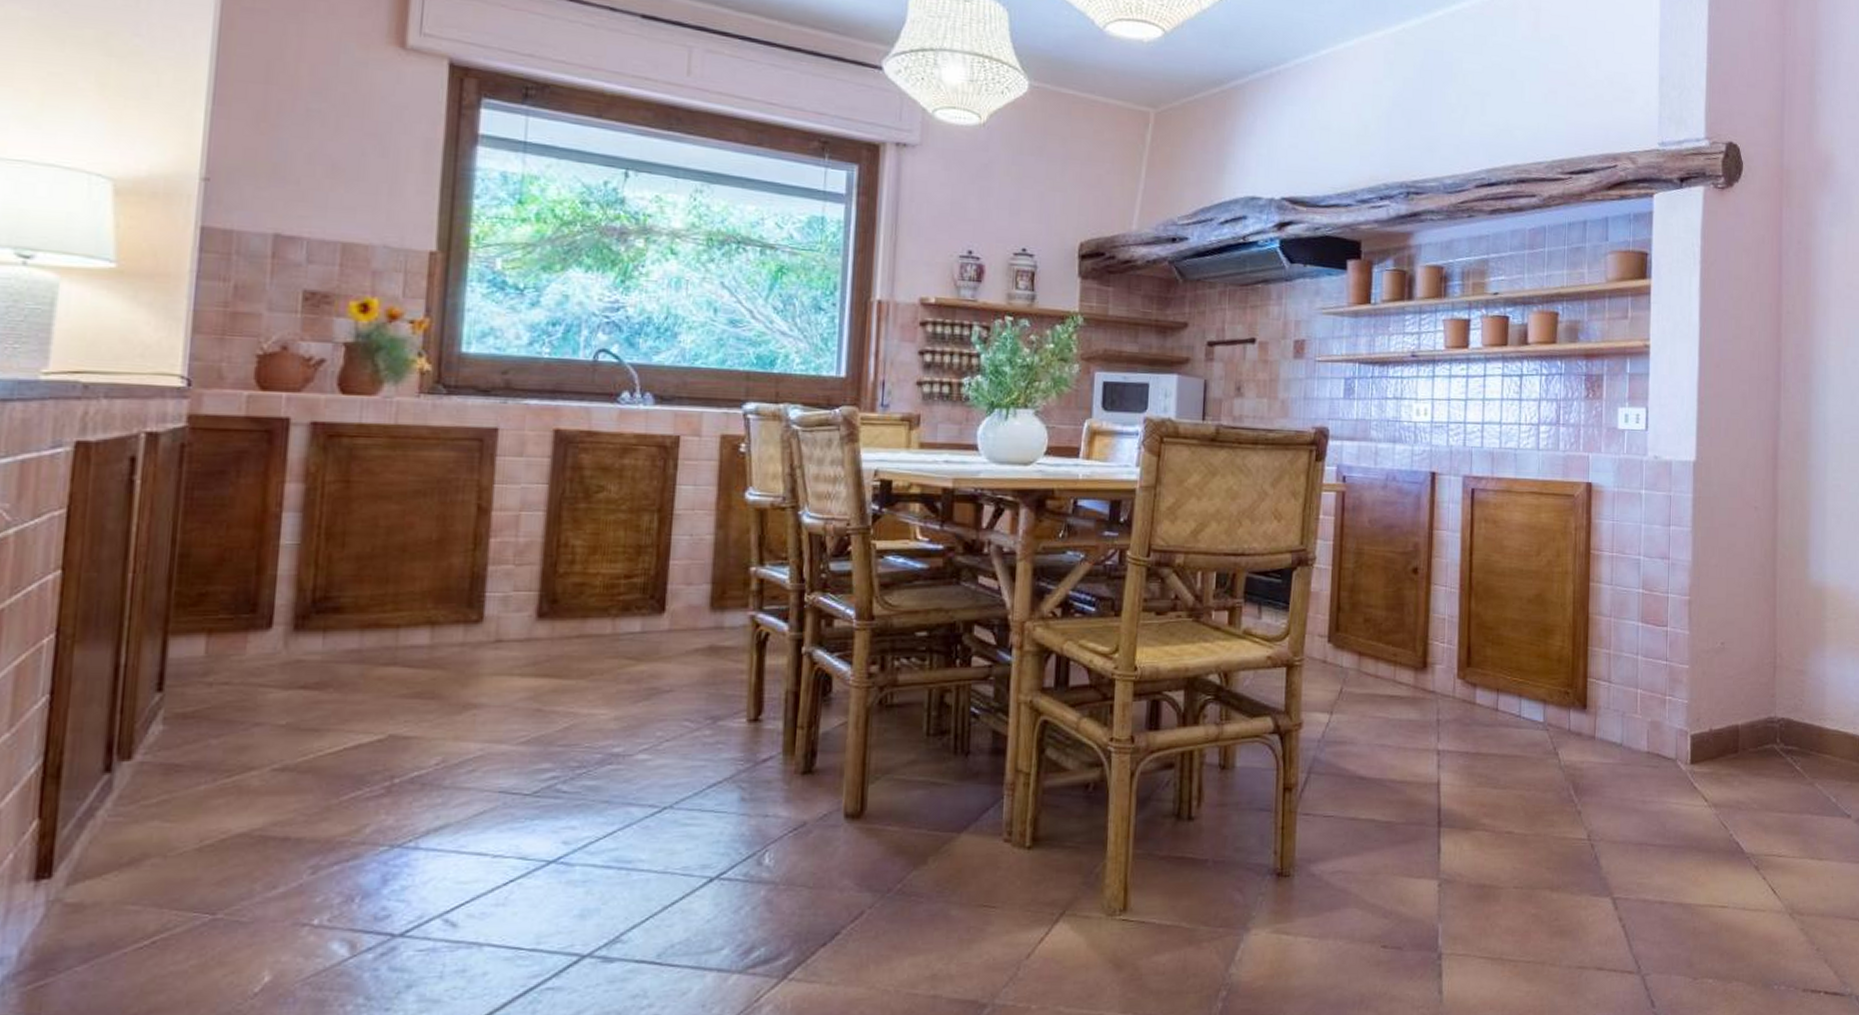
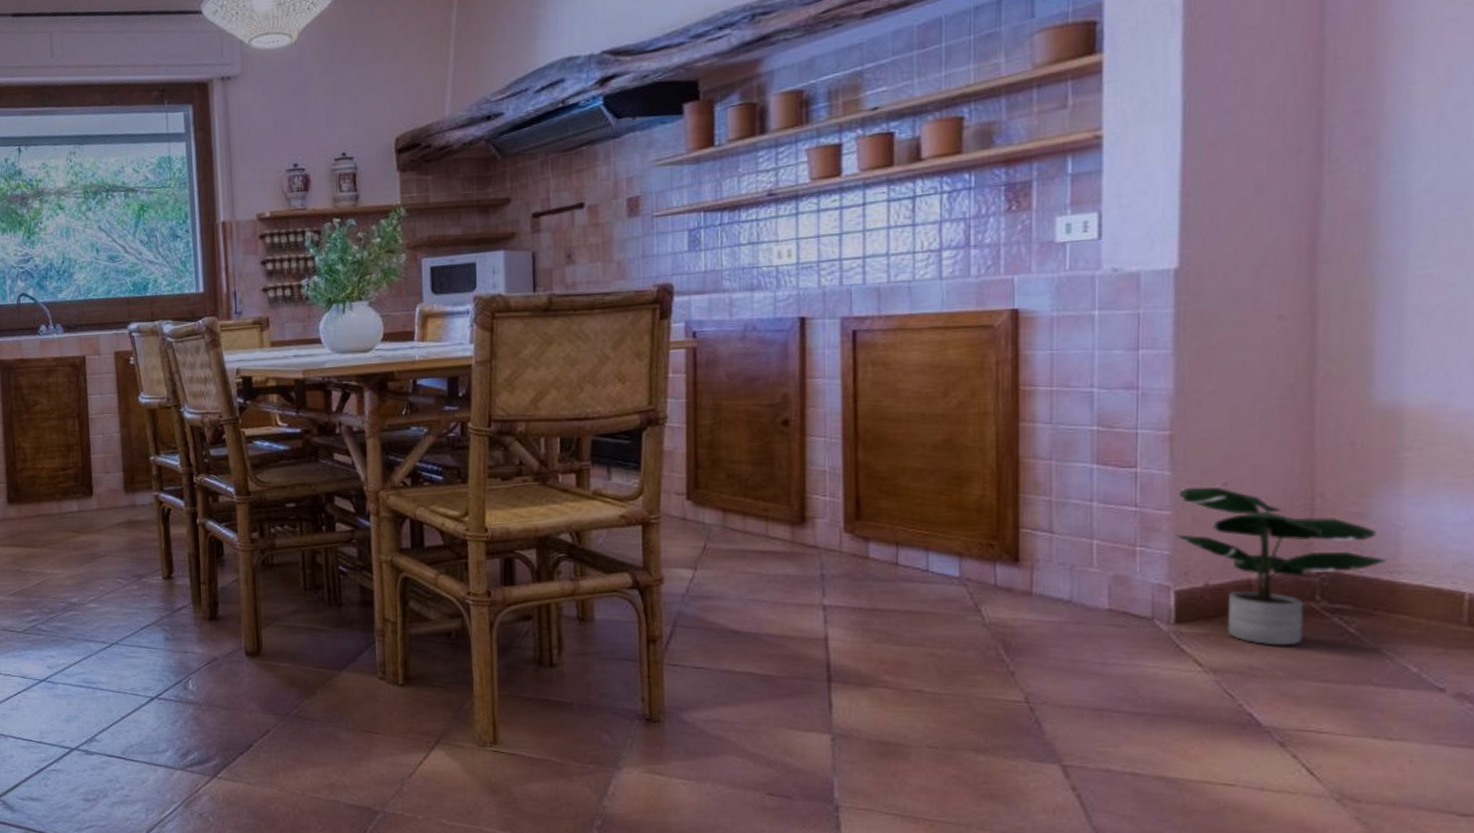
potted plant: none [1691,645,1817,782] -> present [1175,487,1386,646]

